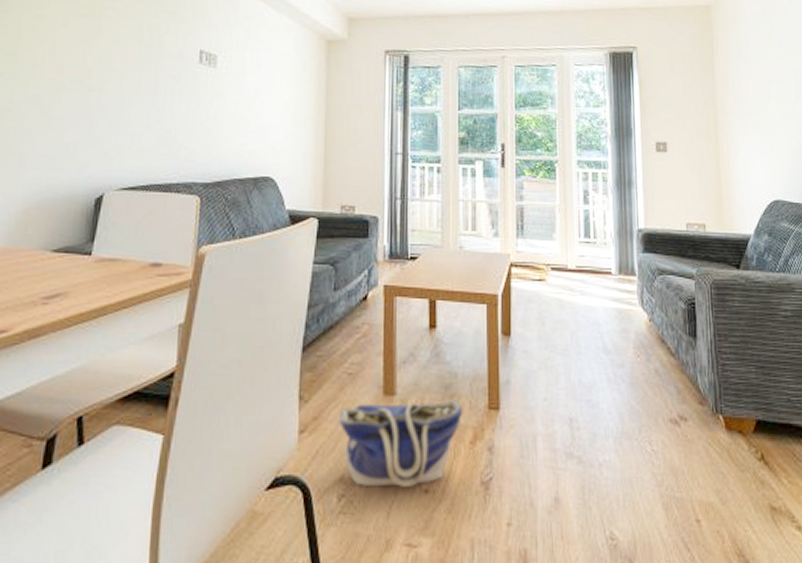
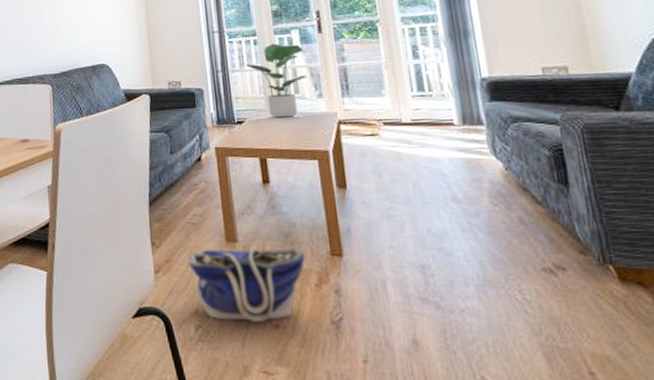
potted plant: none [426,173,486,256] -> present [246,43,308,118]

